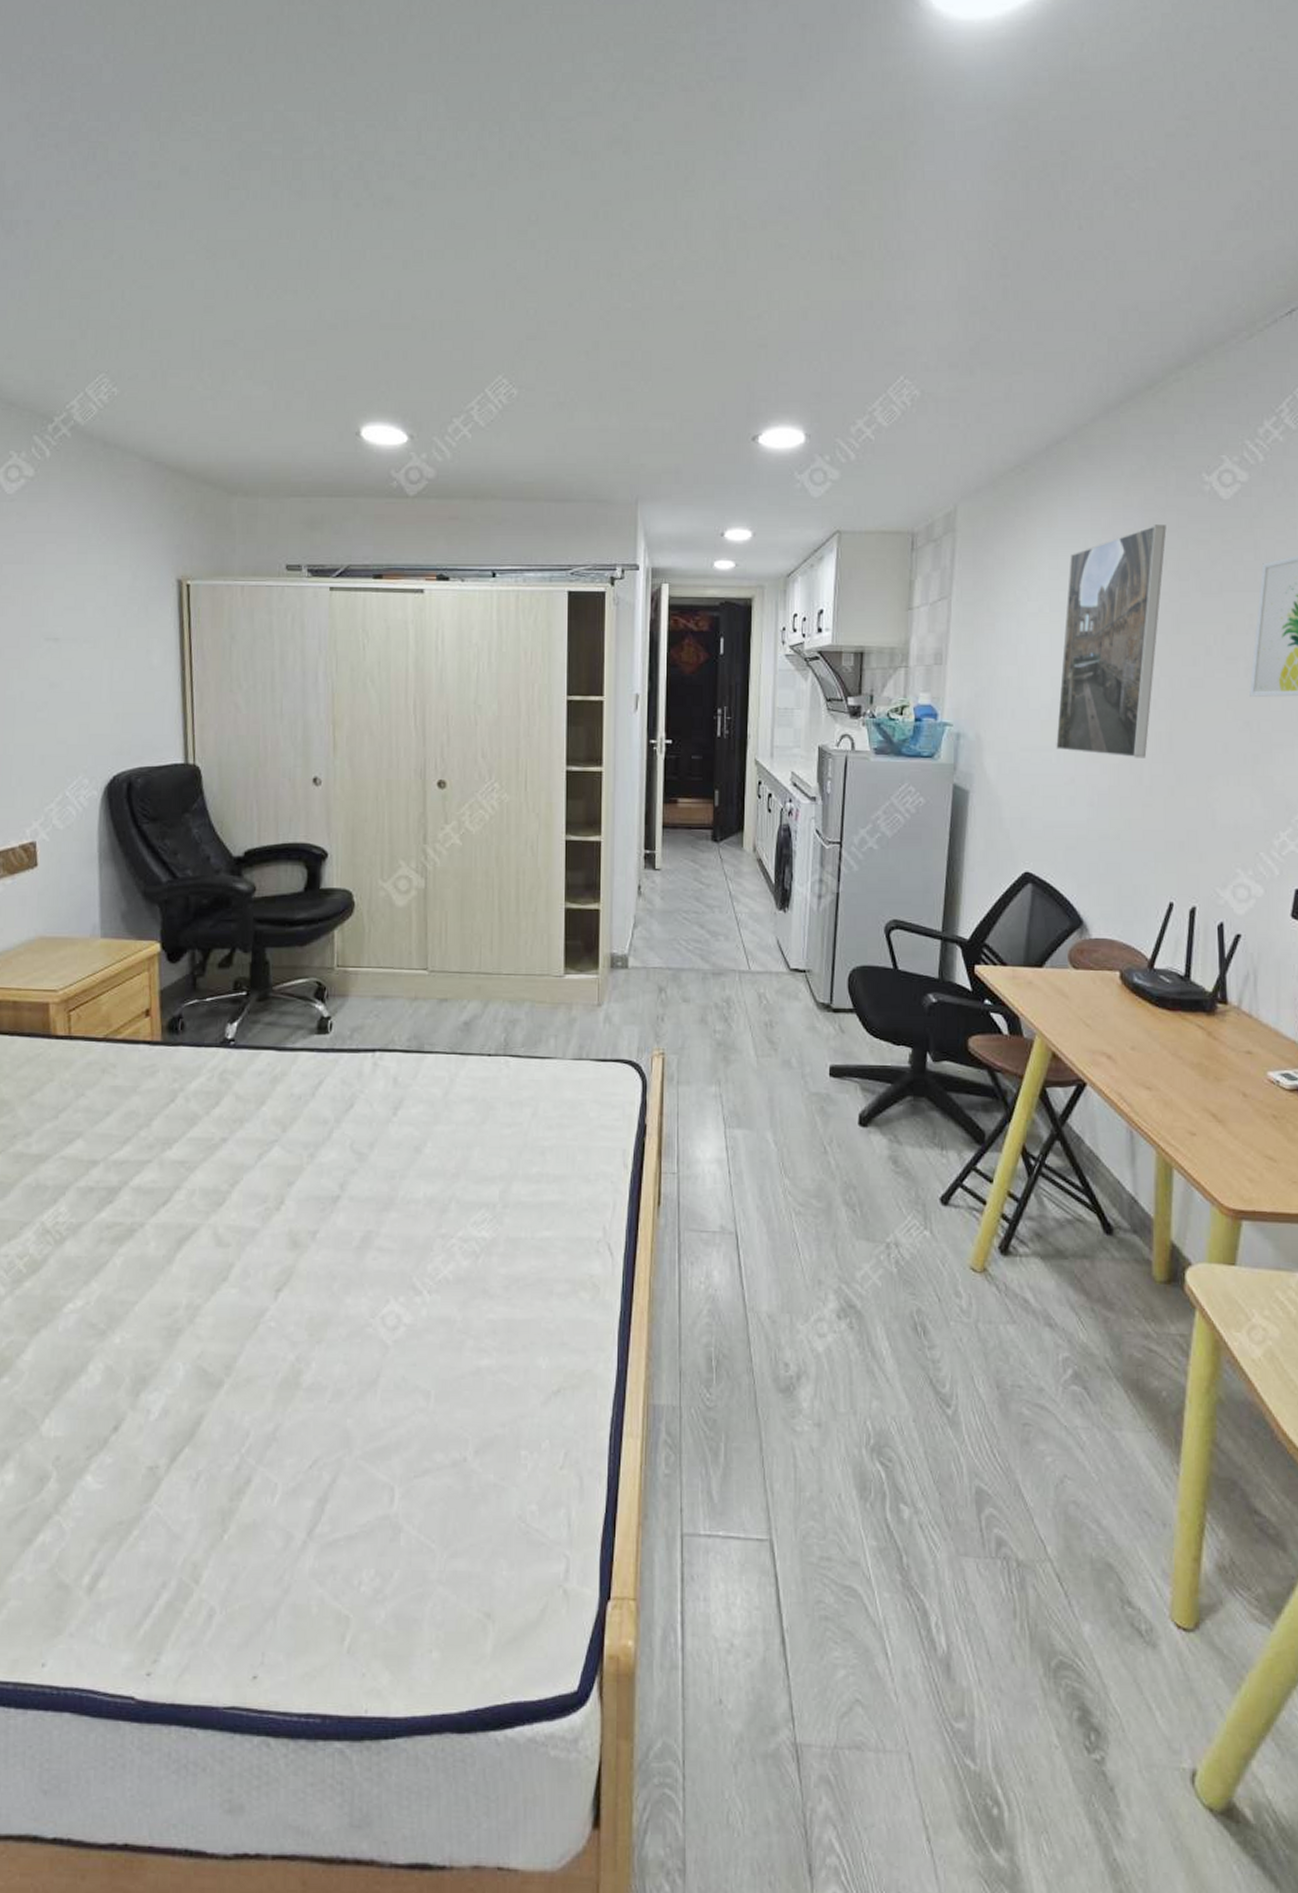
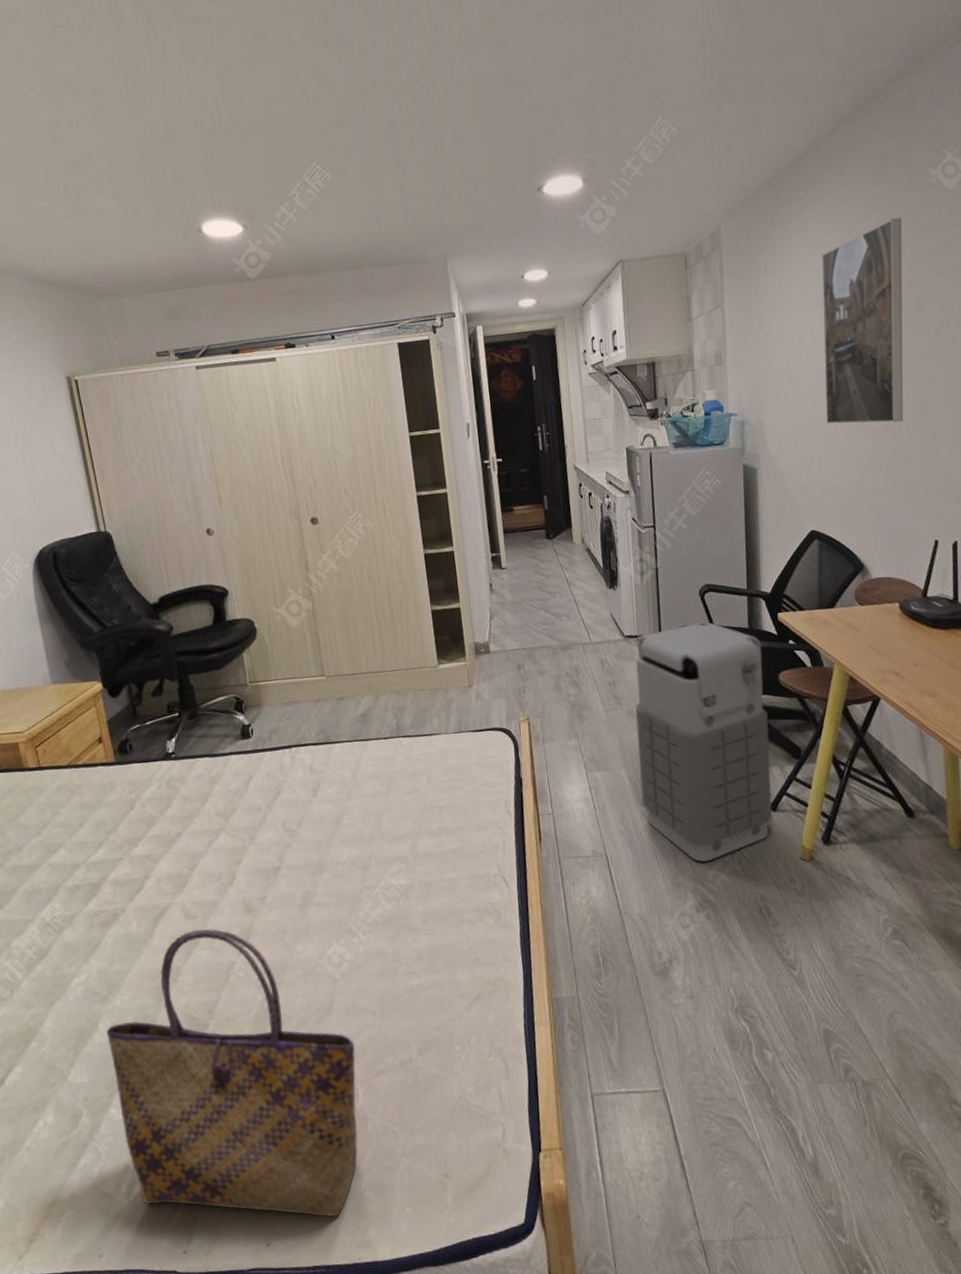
tote bag: none [95,1261,399,1652] -> present [105,929,358,1218]
grenade: none [788,964,952,1258] -> present [635,622,772,862]

